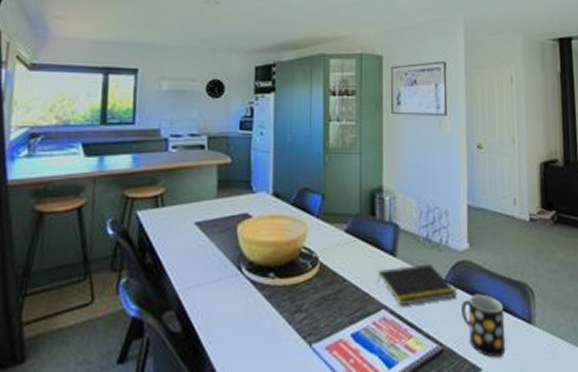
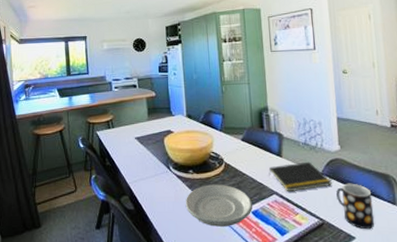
plate: none [258,294,352,357] -> present [185,184,253,227]

